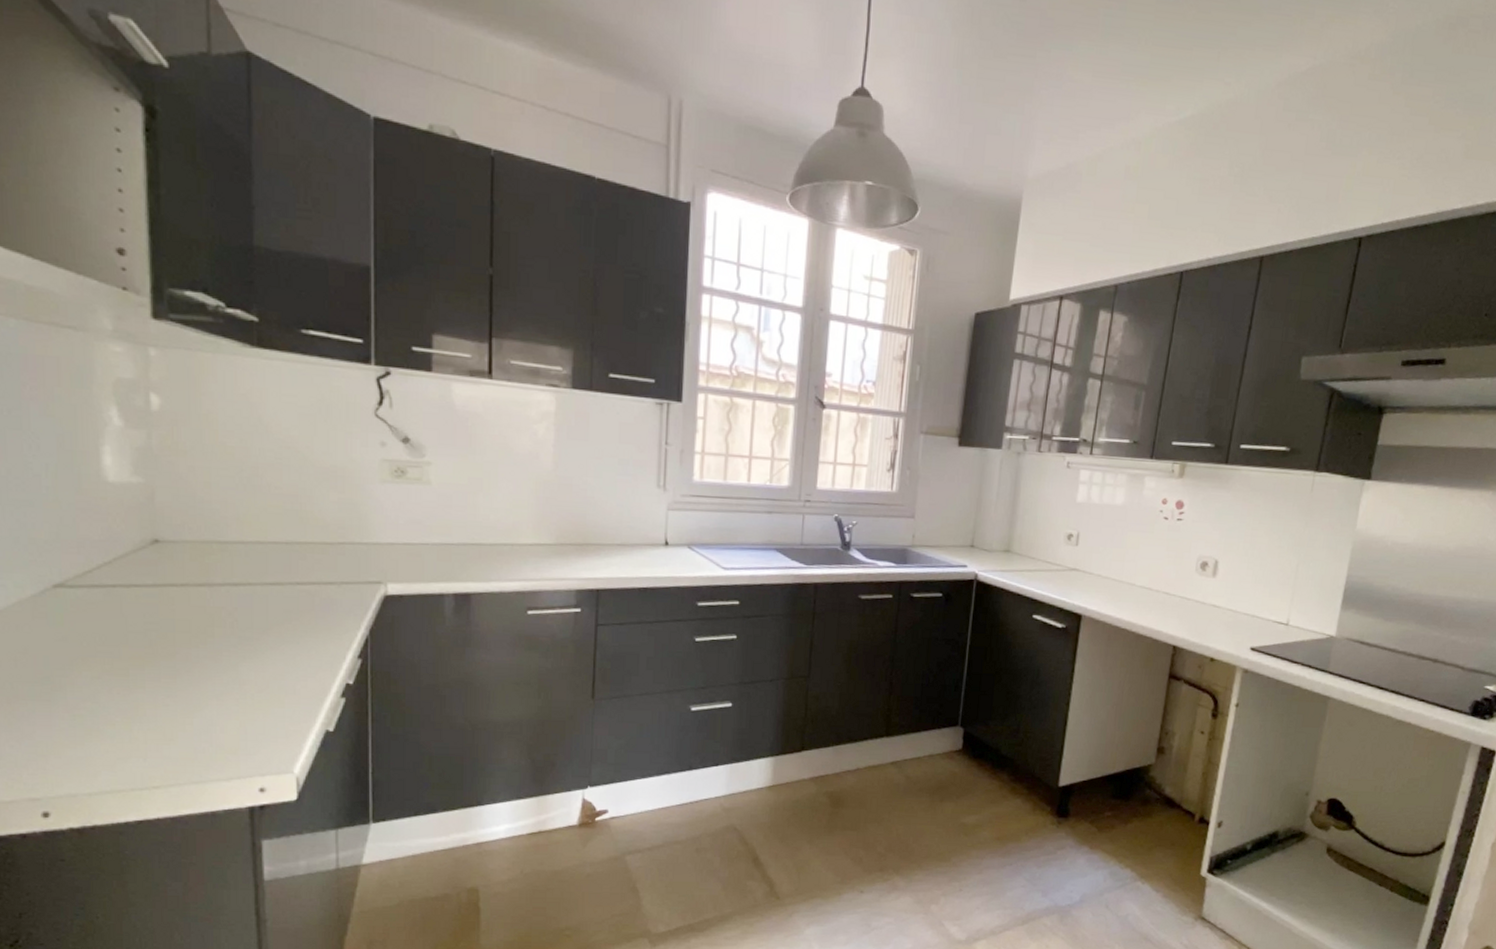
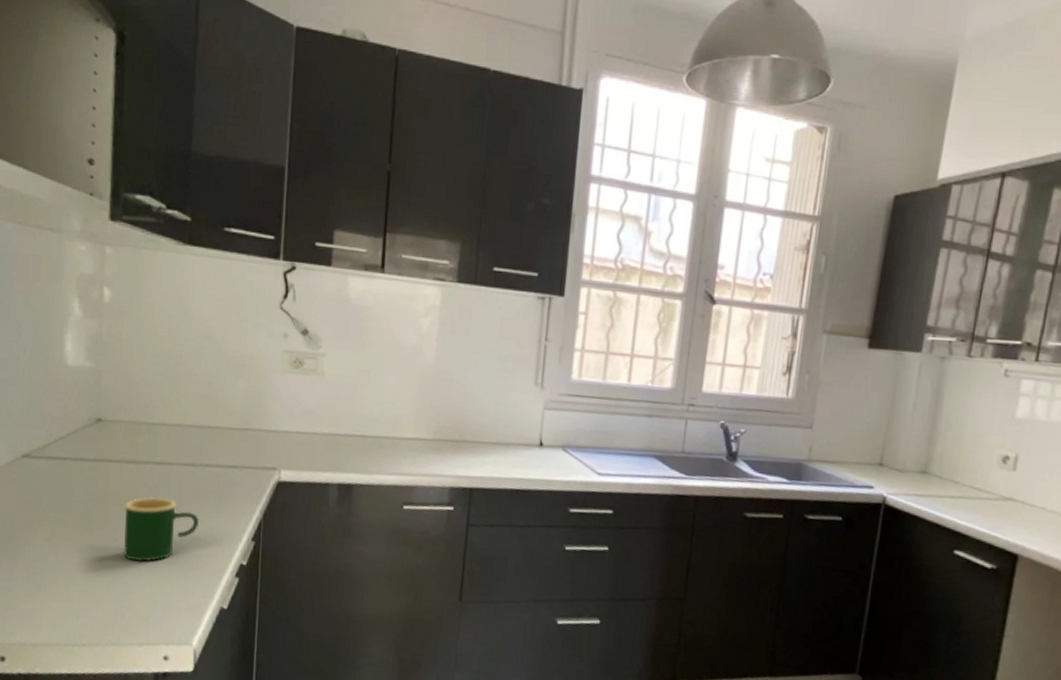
mug: none [197,621,292,692] -> present [123,497,199,562]

